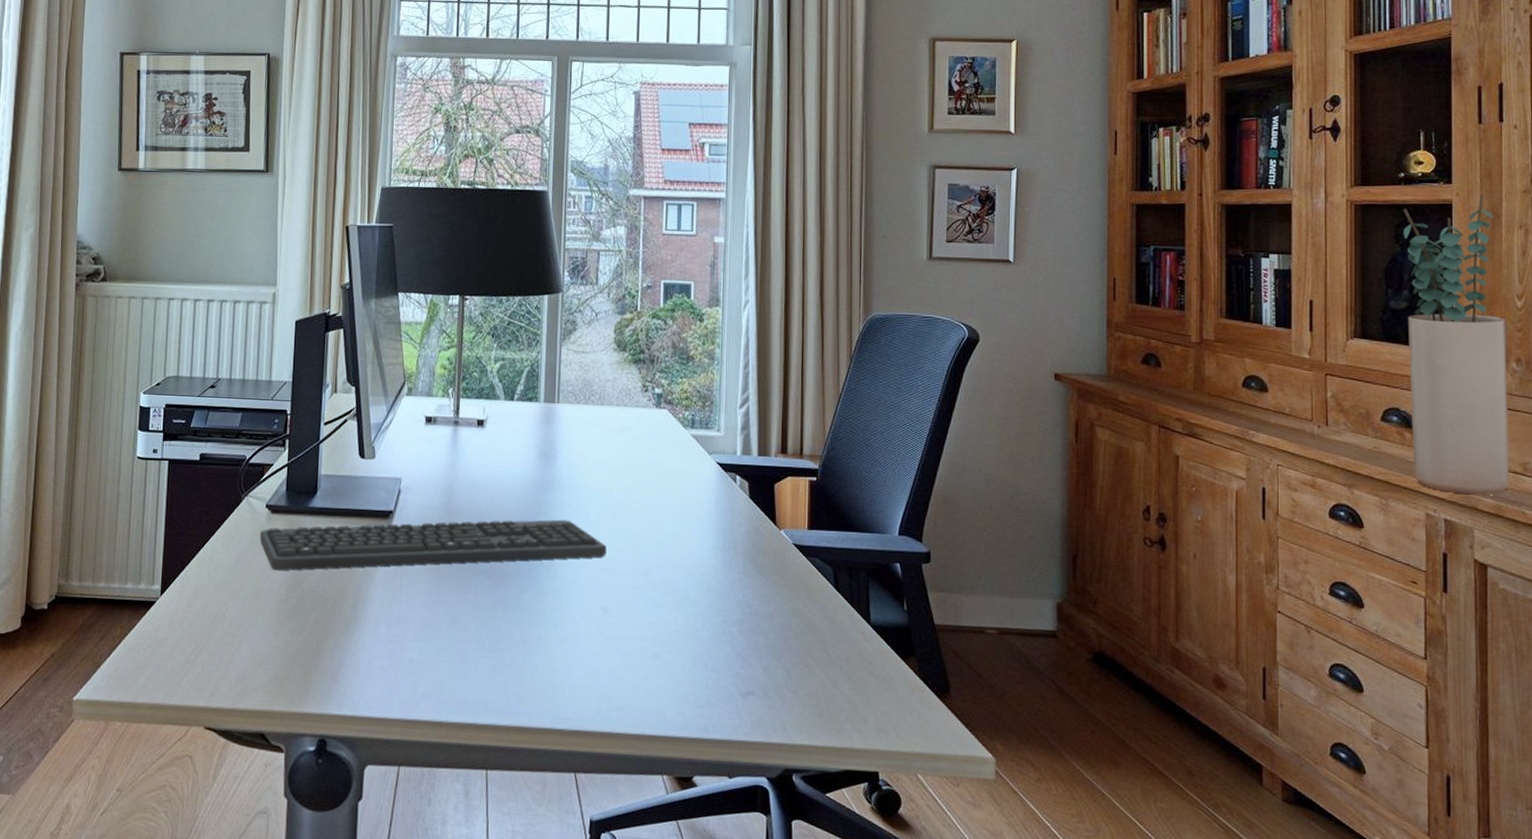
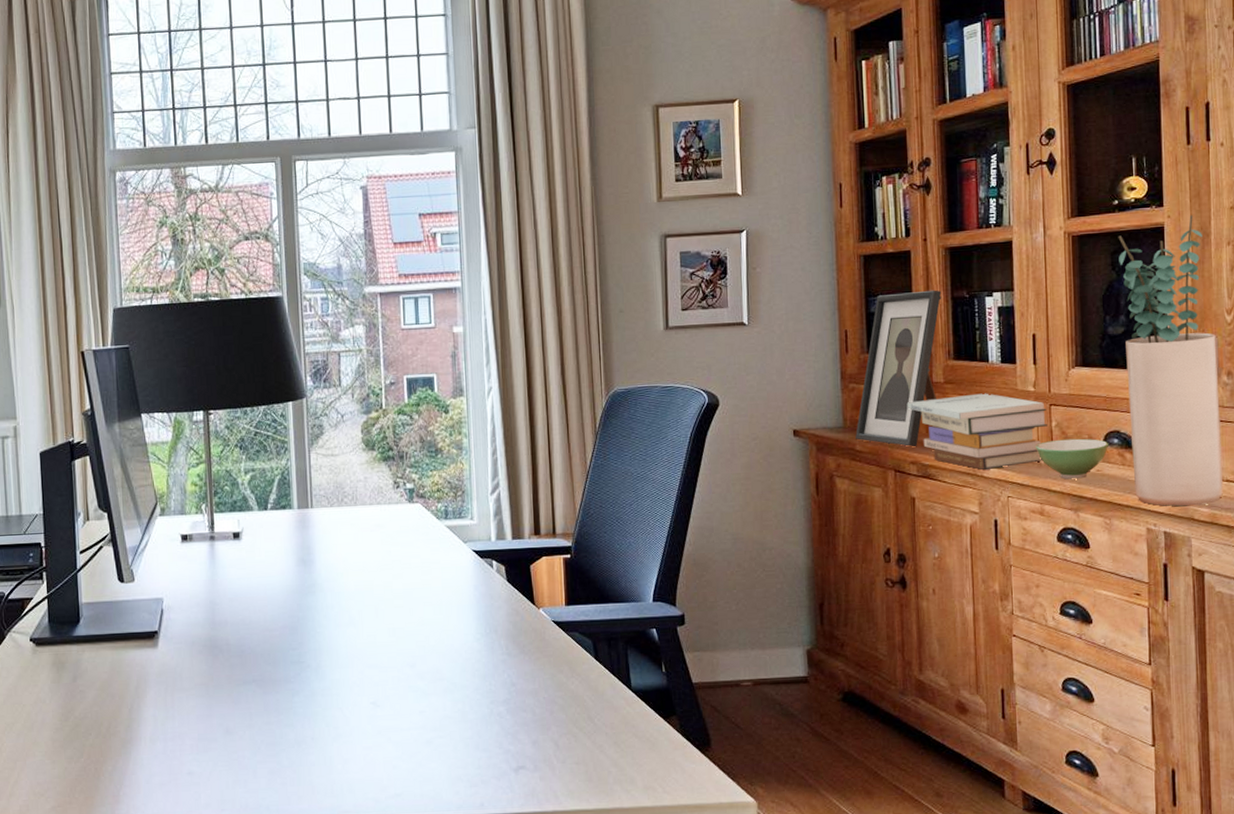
computer keyboard: present [259,519,607,570] -> none [26,621,372,701]
picture frame: none [1119,245,1216,404] -> present [855,290,942,447]
books: none [1174,355,1323,435] -> present [906,393,1048,470]
bowl: none [1309,411,1388,454] -> present [1035,438,1109,480]

